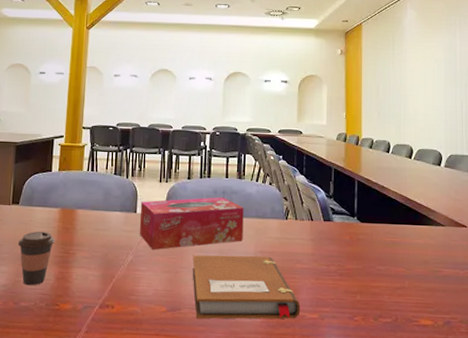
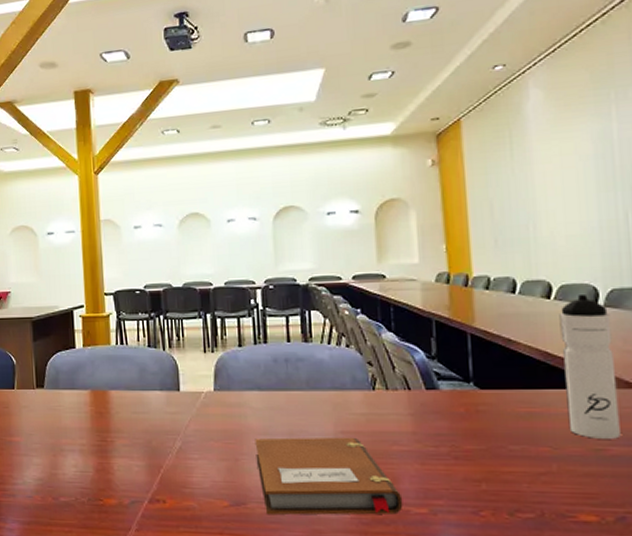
coffee cup: present [17,231,55,286] -> none [48,417,89,479]
tissue box: present [139,197,244,251] -> none [183,366,317,435]
water bottle: none [416,157,450,263] -> present [559,295,621,439]

